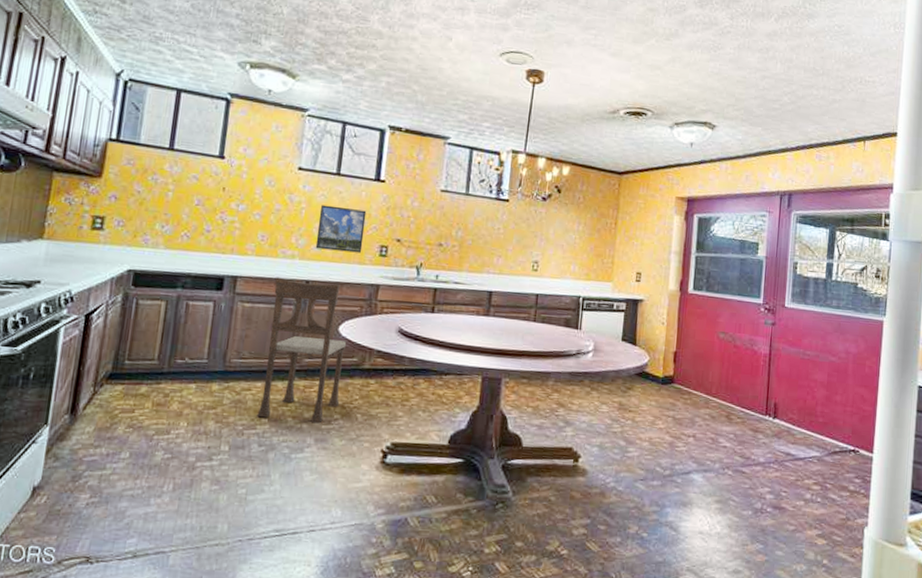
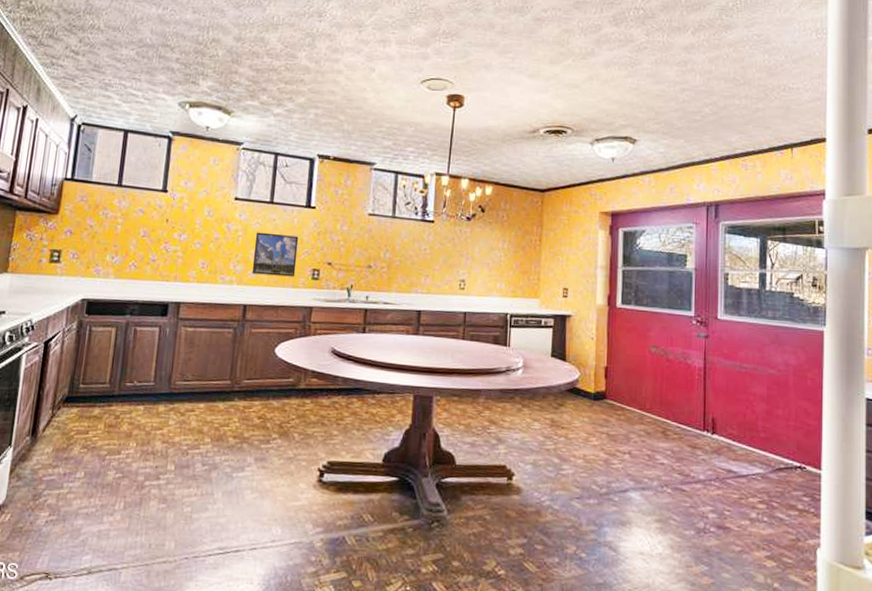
dining chair: present [257,277,346,422] -> none [200,302,282,442]

